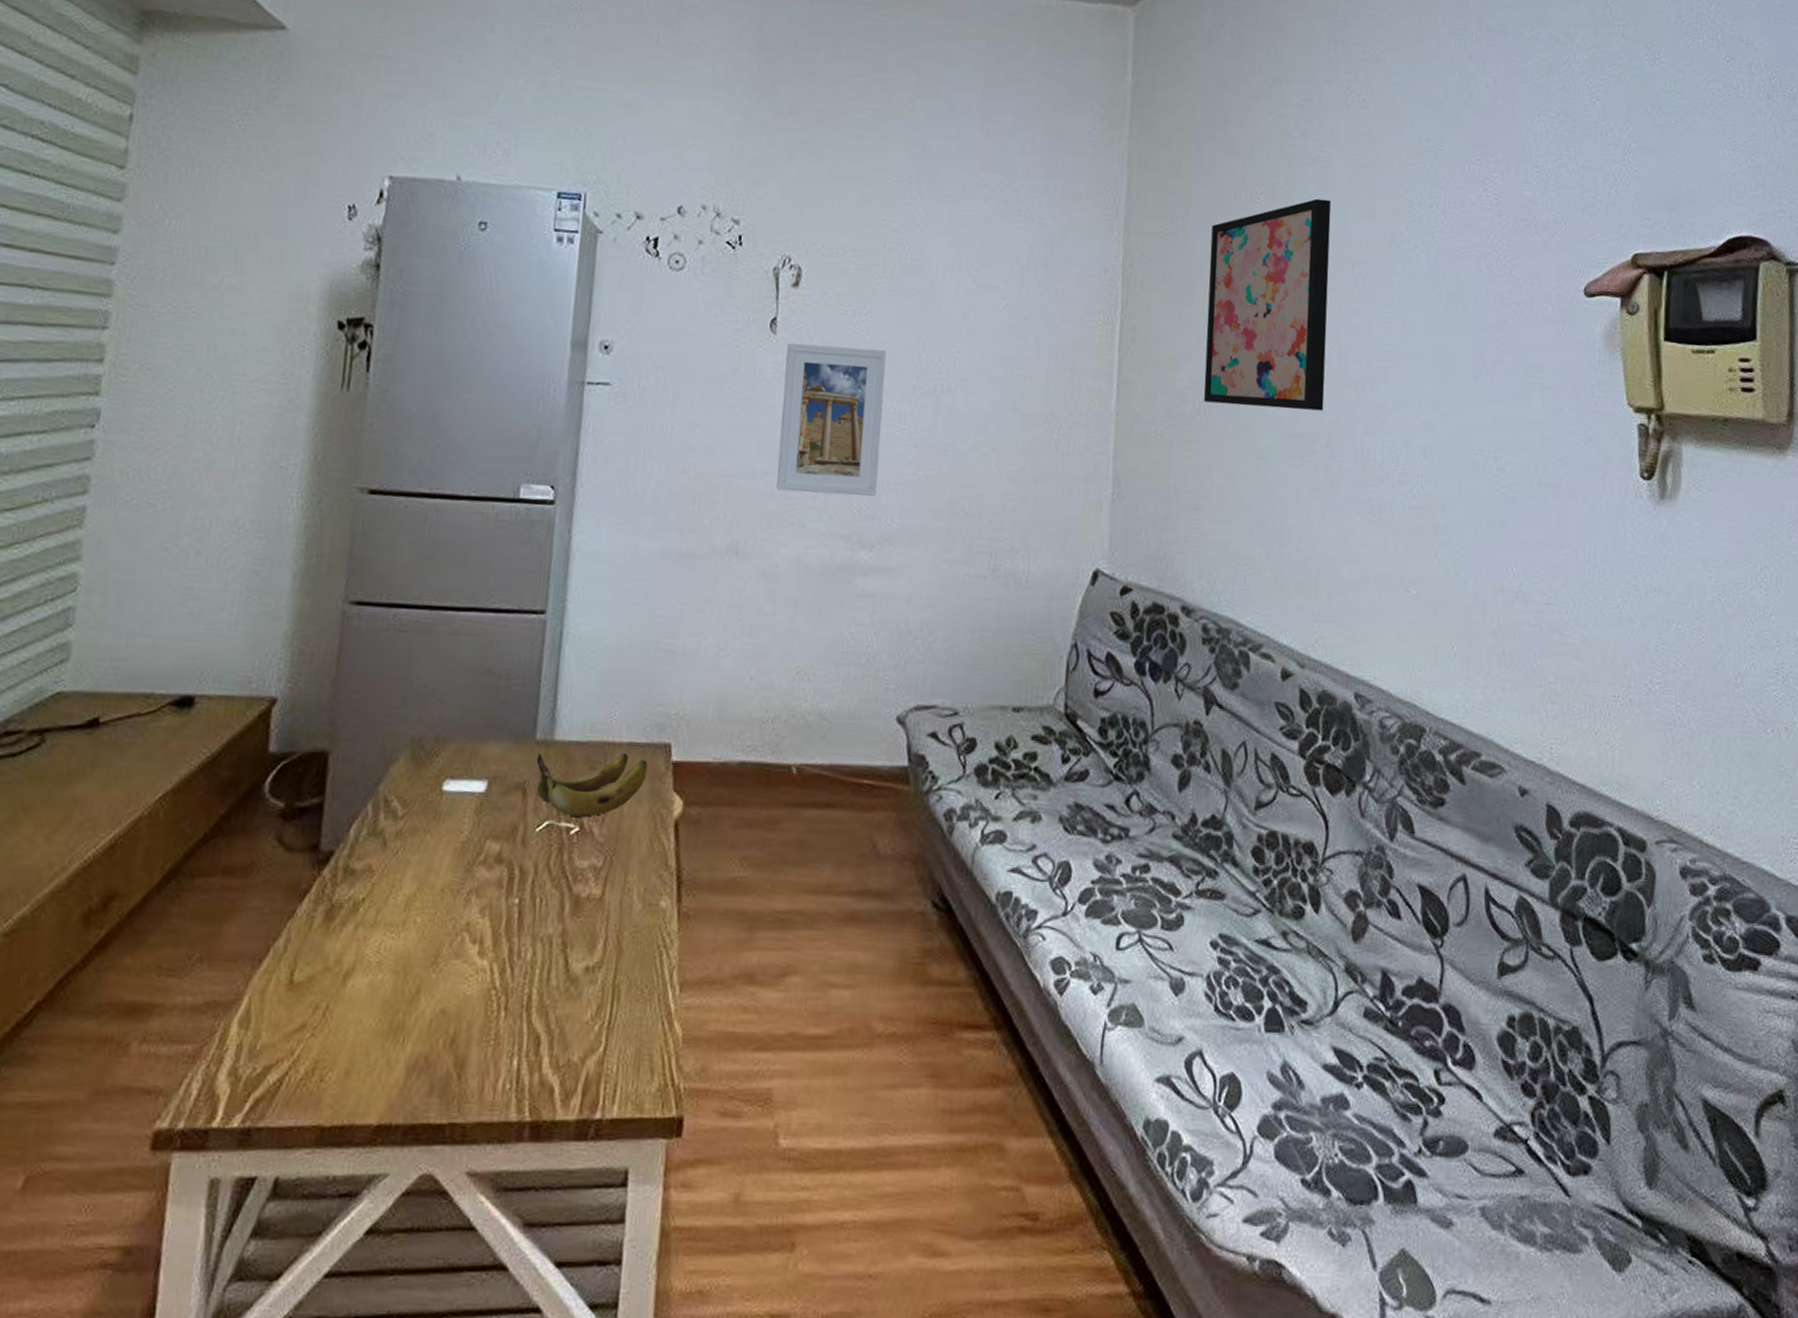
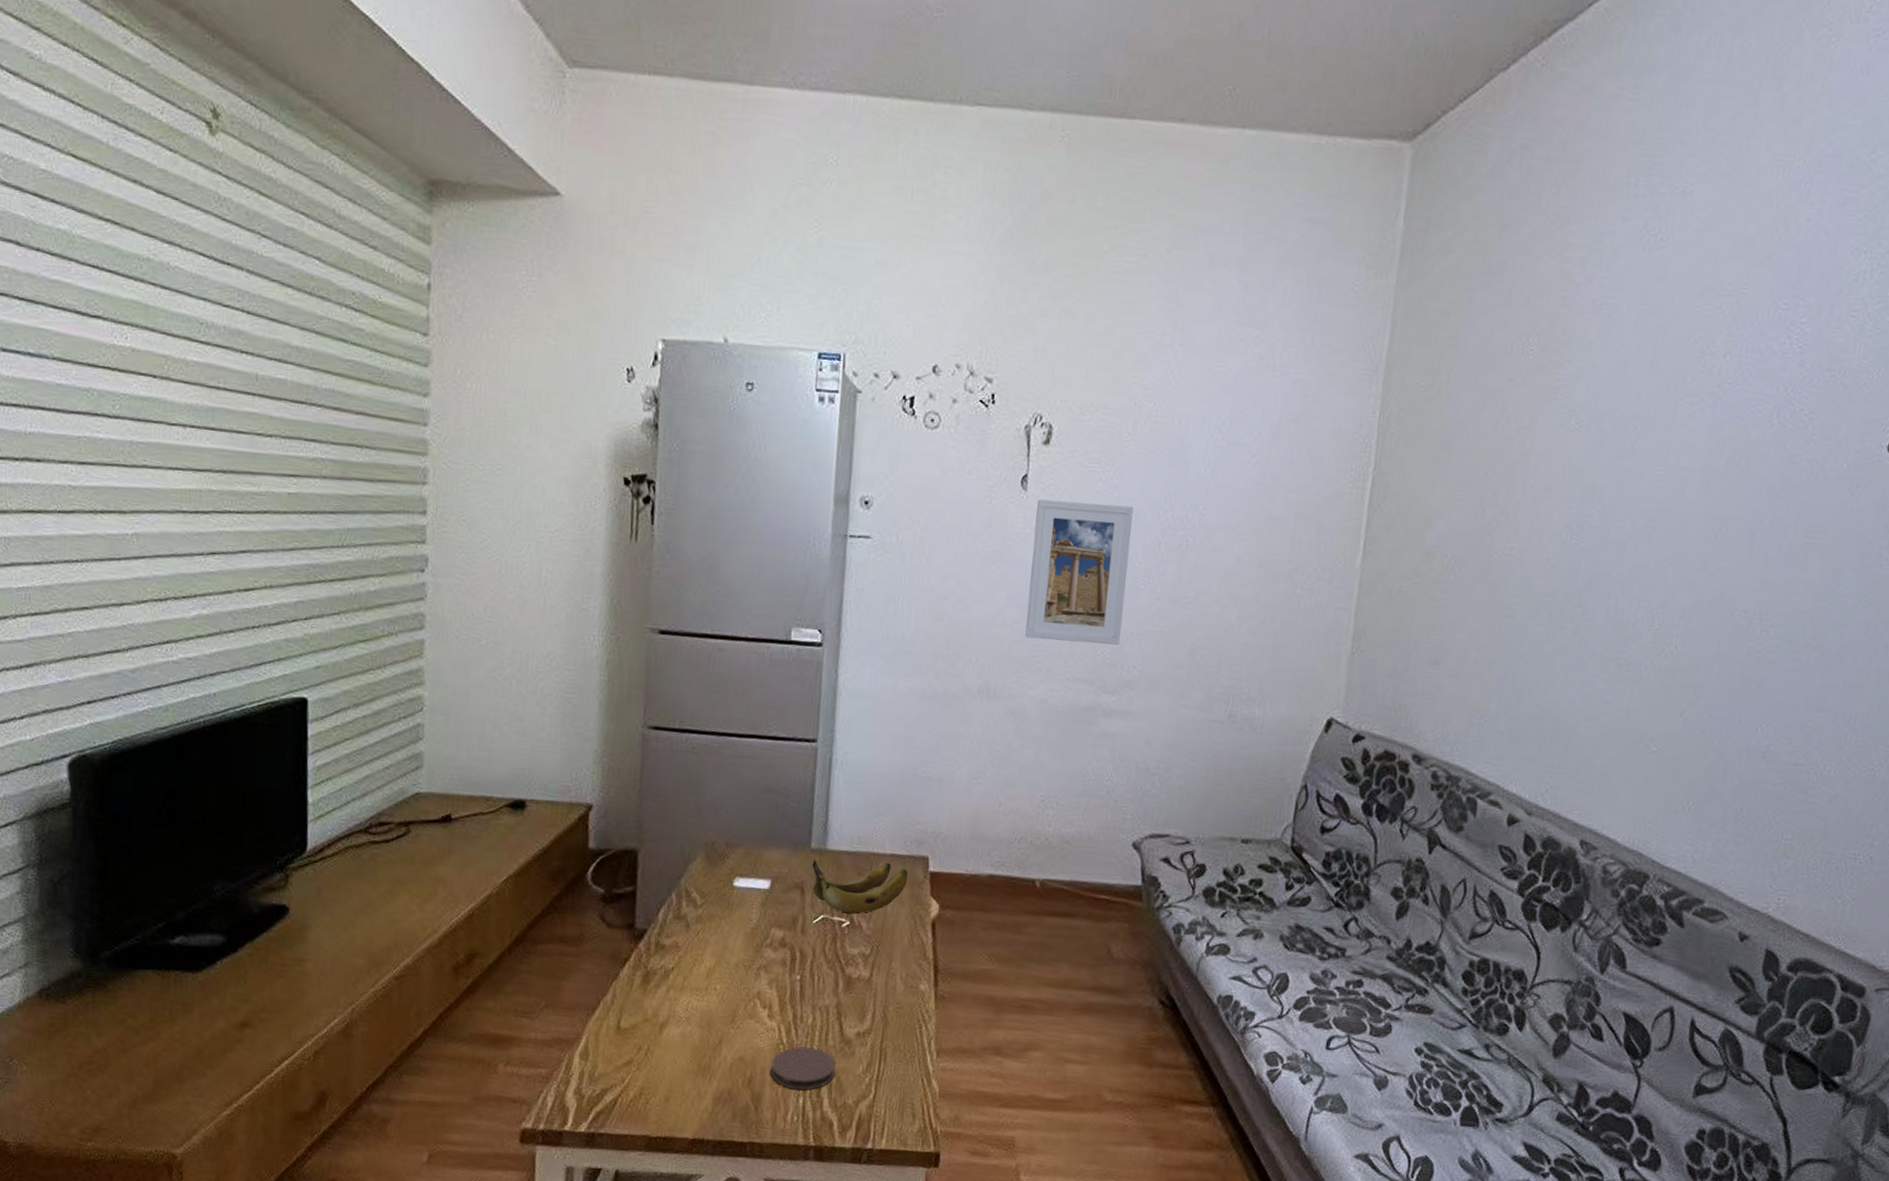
coaster: none [479,990,559,1048] -> present [770,1046,836,1090]
wall art: present [1203,198,1332,411] -> none [1453,349,1612,570]

